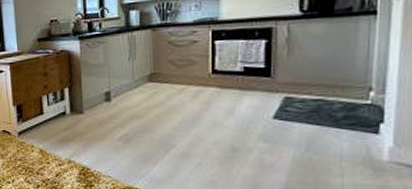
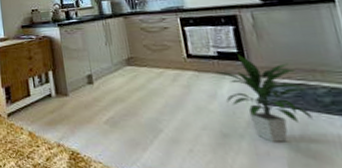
indoor plant: none [237,70,322,155] -> present [214,54,313,142]

